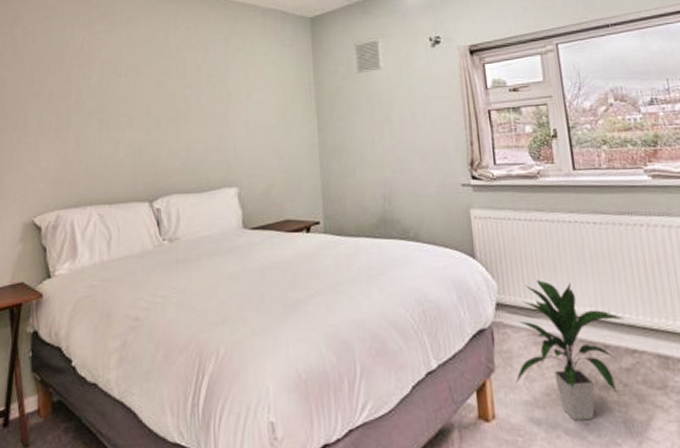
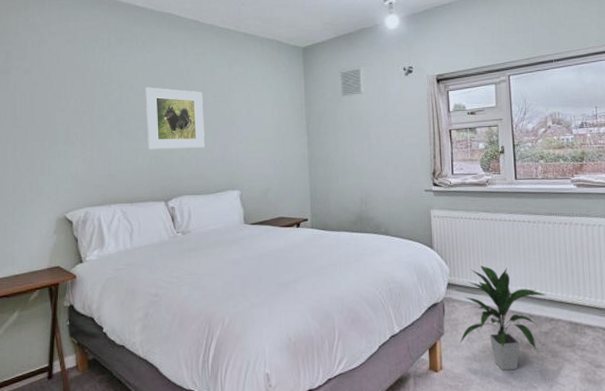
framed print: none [129,67,197,141] -> present [145,87,205,150]

